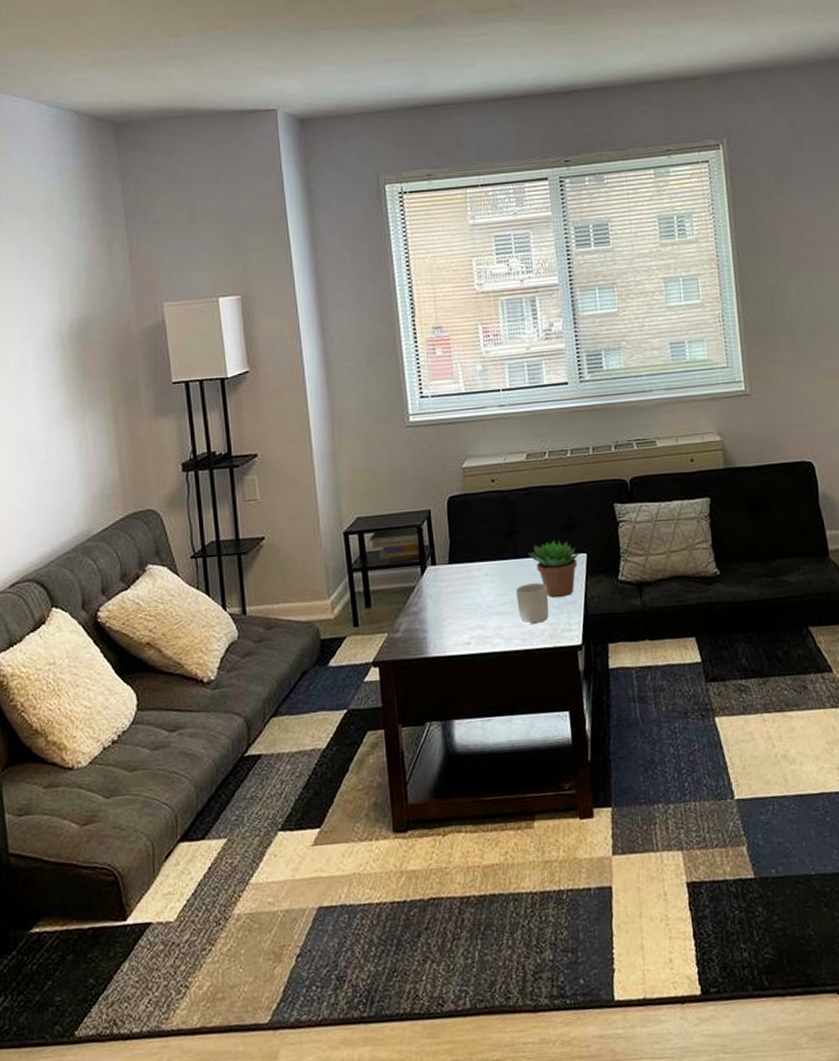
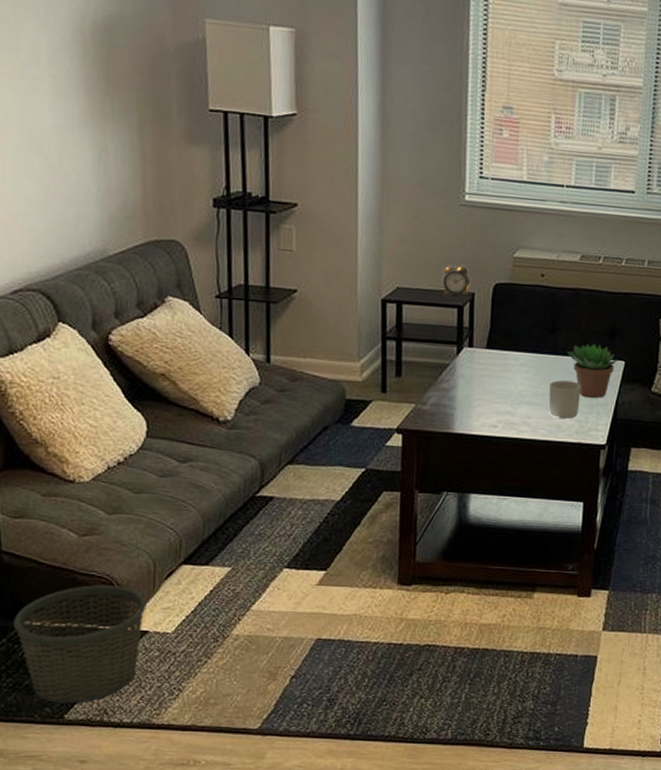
basket: none [23,875,148,1020] -> present [14,585,147,704]
books: present [368,525,426,564] -> none [406,303,466,340]
alarm clock: none [398,485,427,518] -> present [442,266,471,295]

